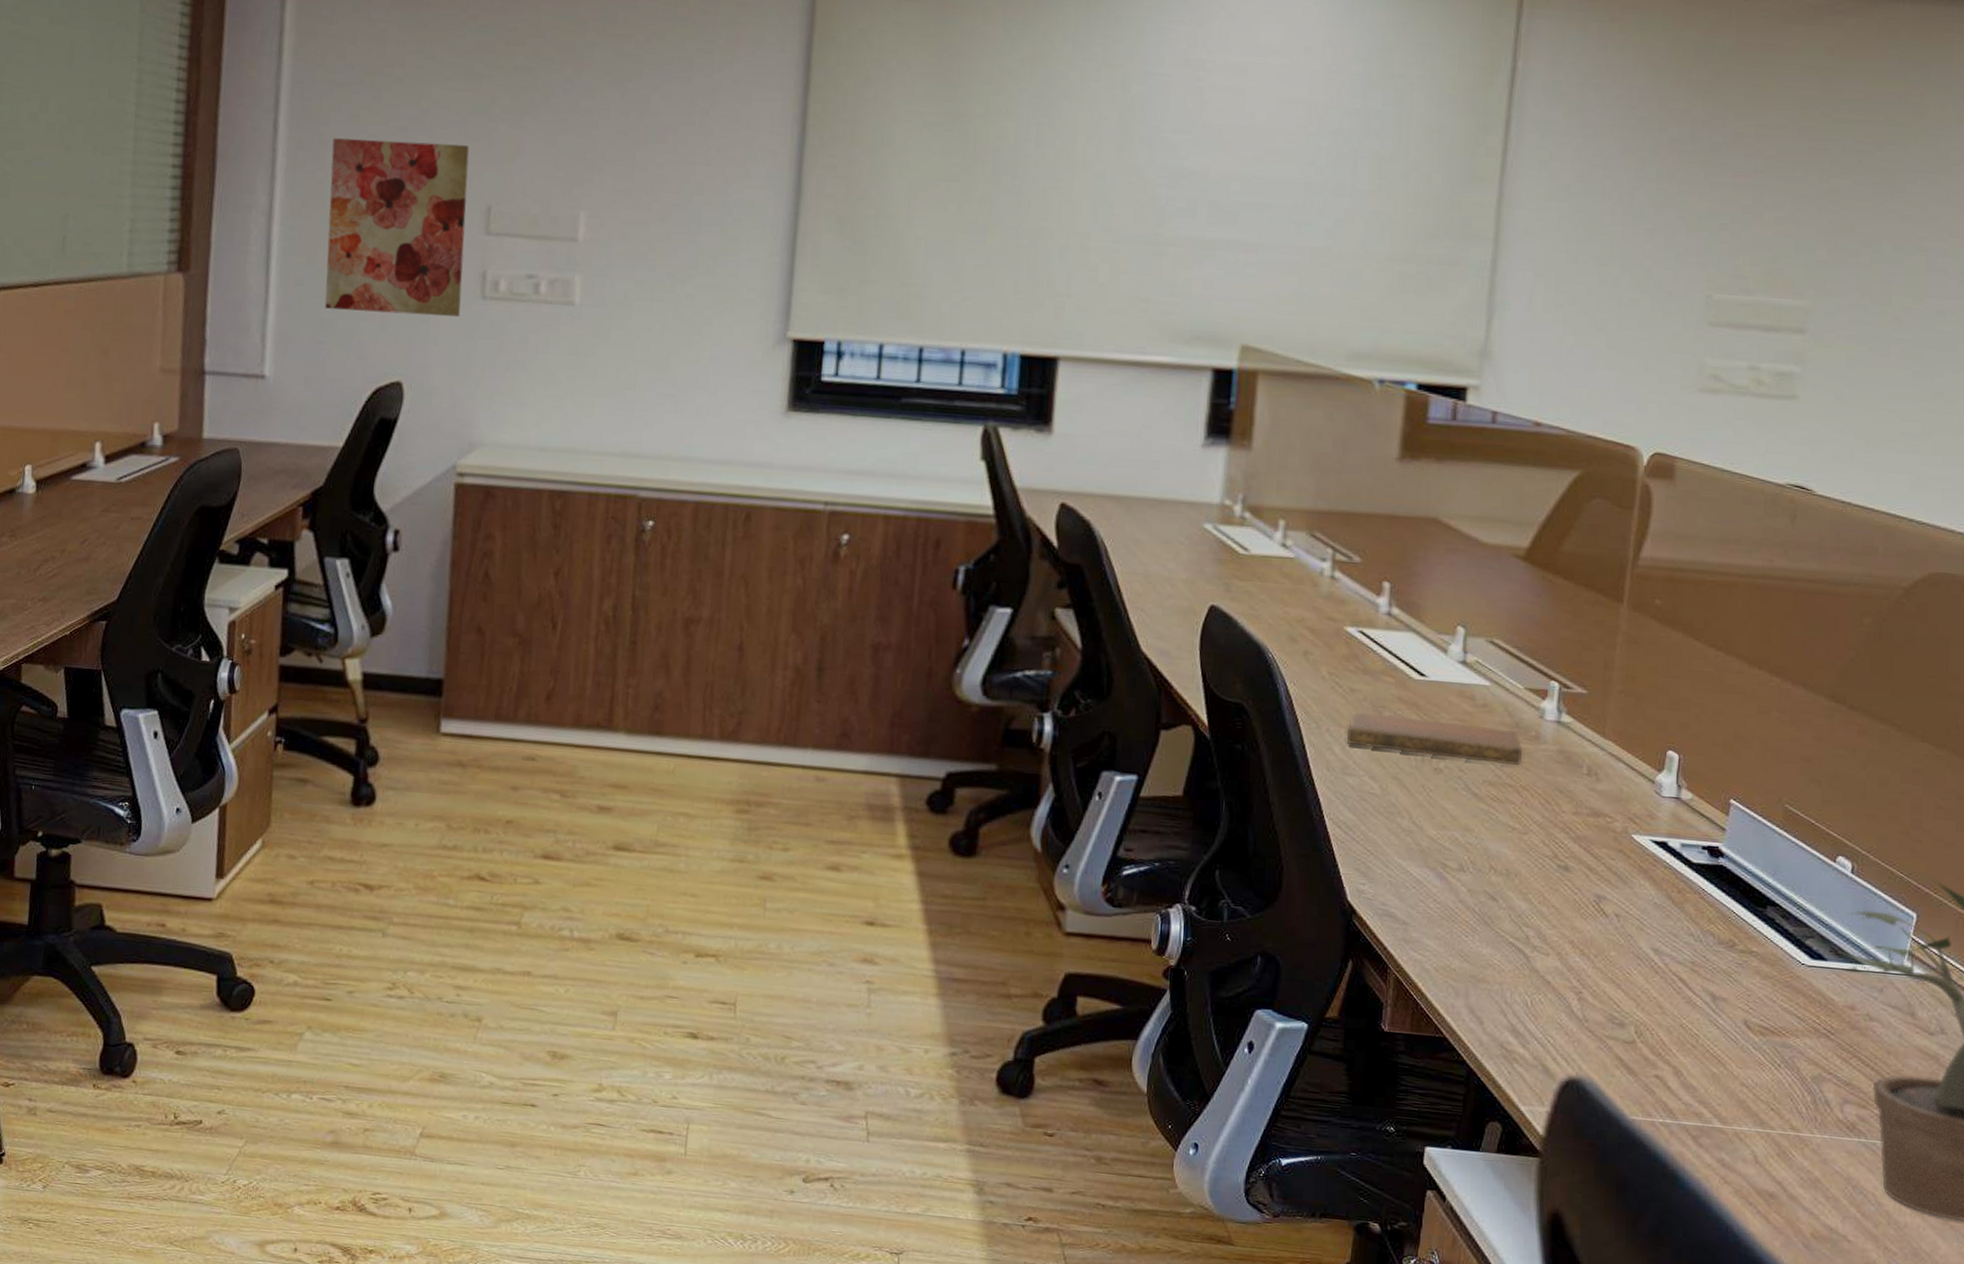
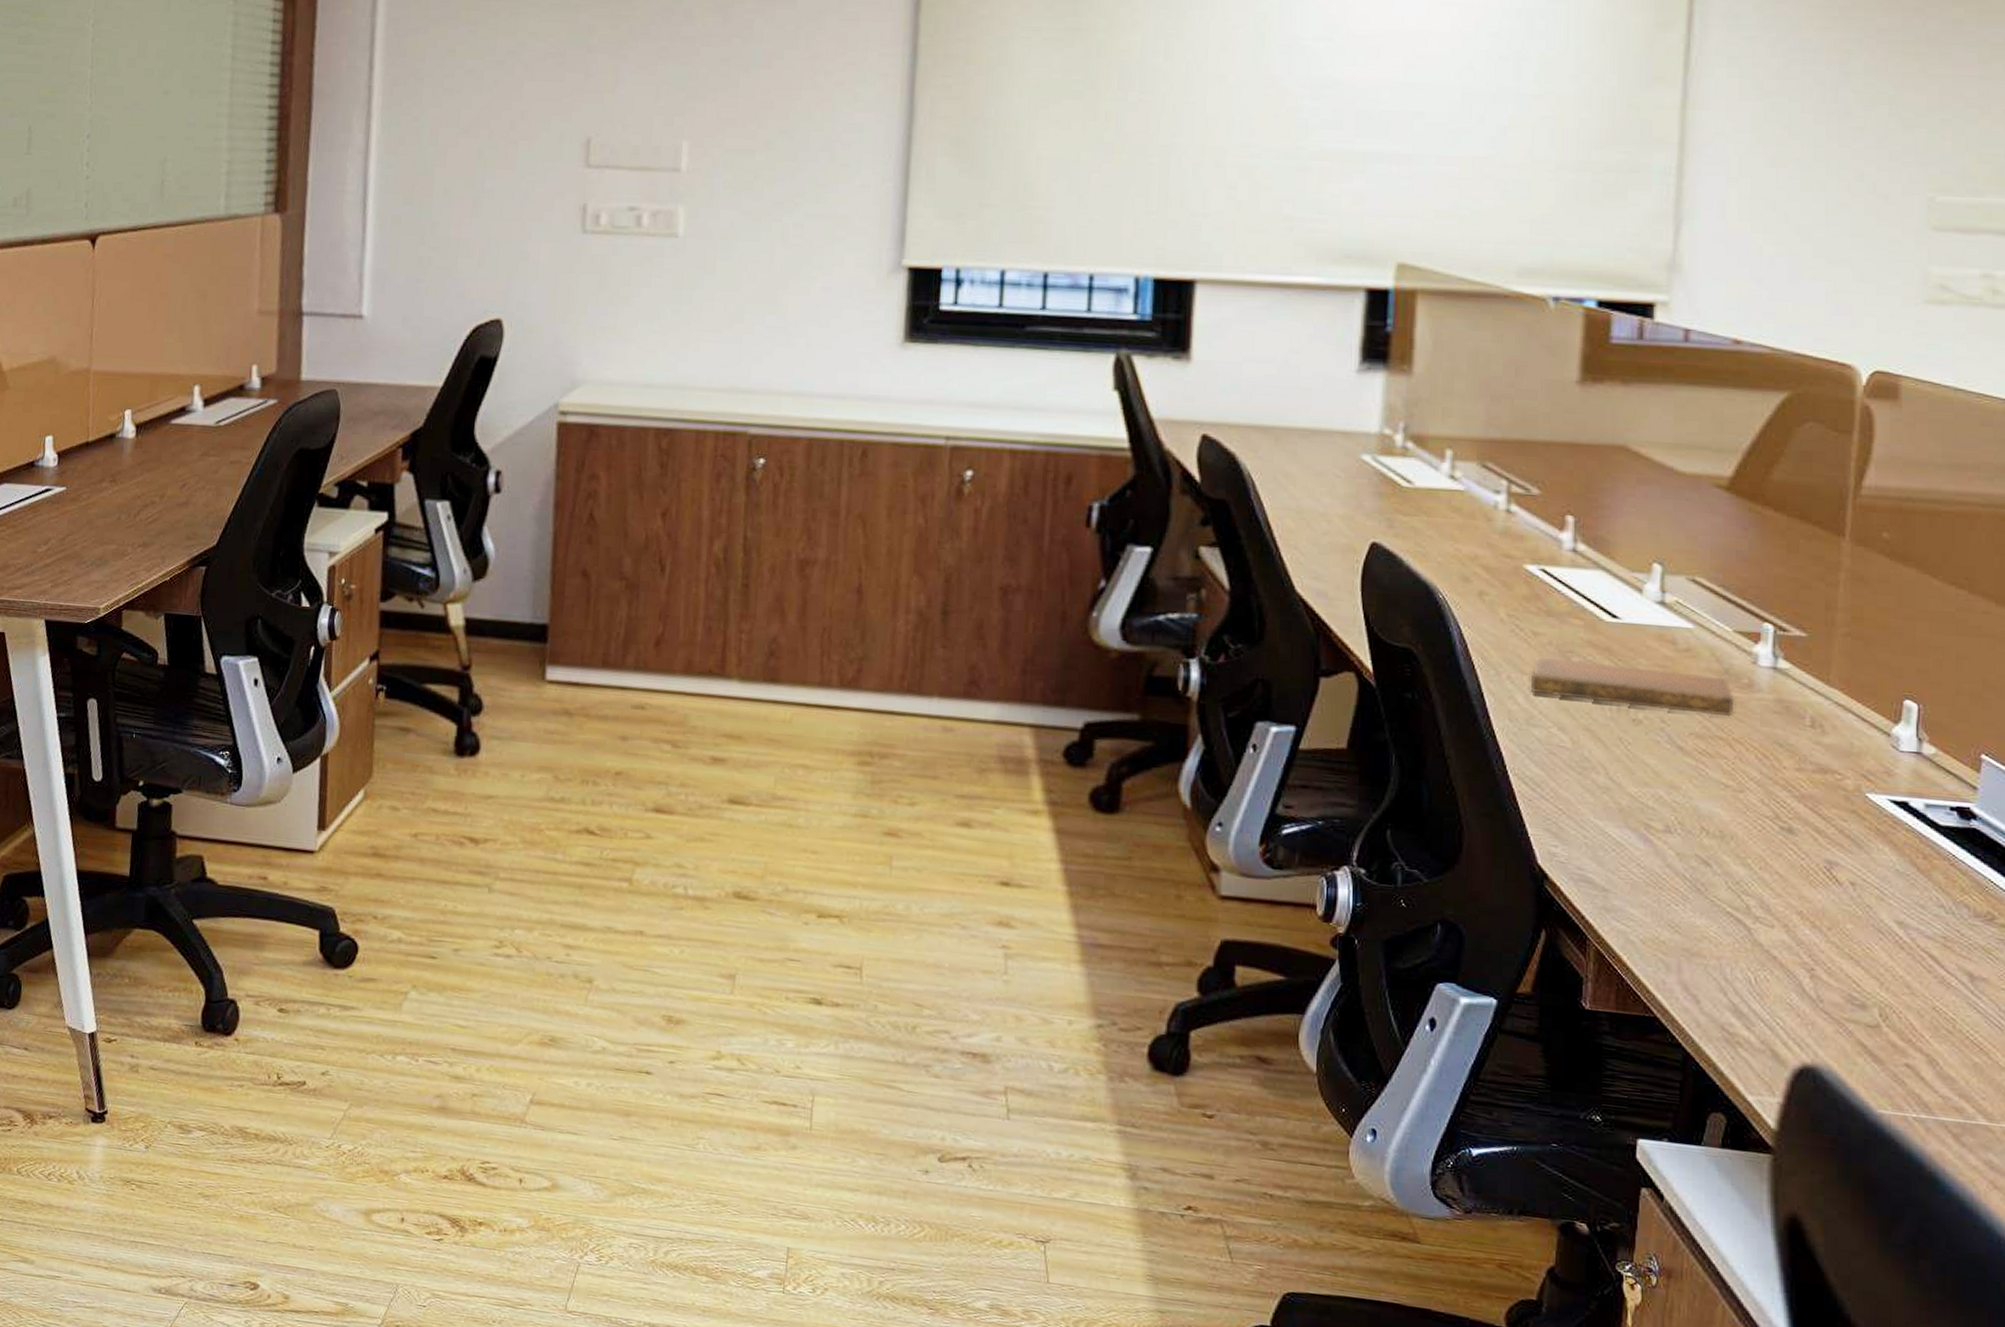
wall art: present [325,138,470,317] -> none [422,74,568,252]

